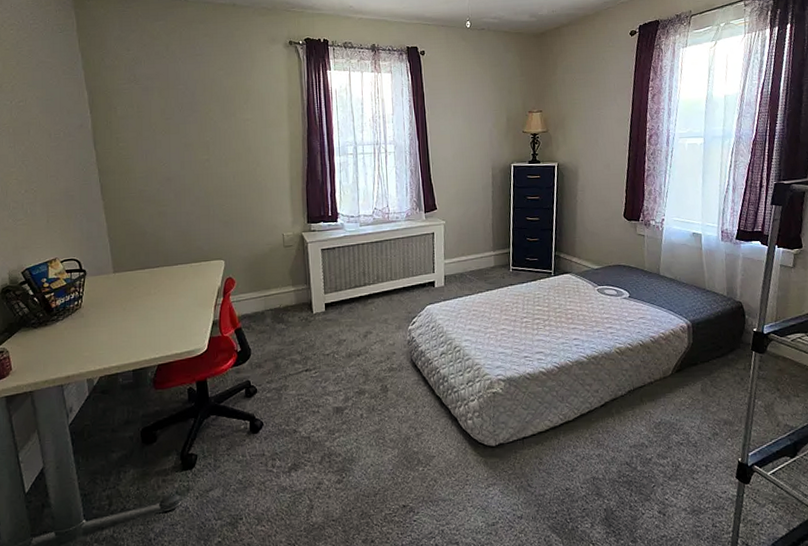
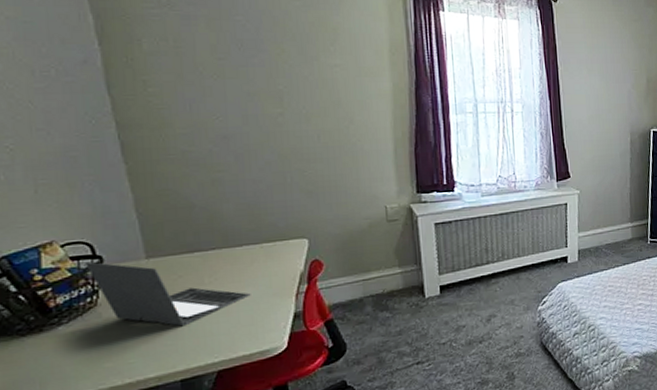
laptop: none [75,274,183,327] -> present [85,261,251,327]

